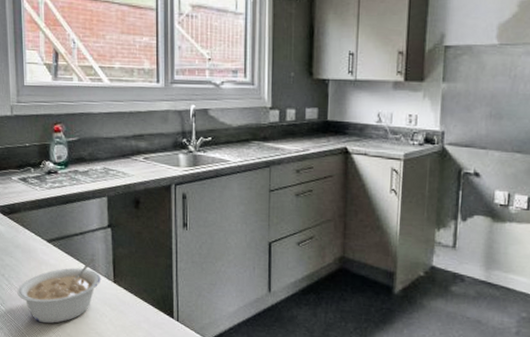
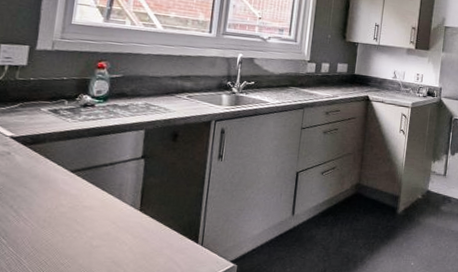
legume: present [17,257,102,324] -> none [25,186,127,255]

